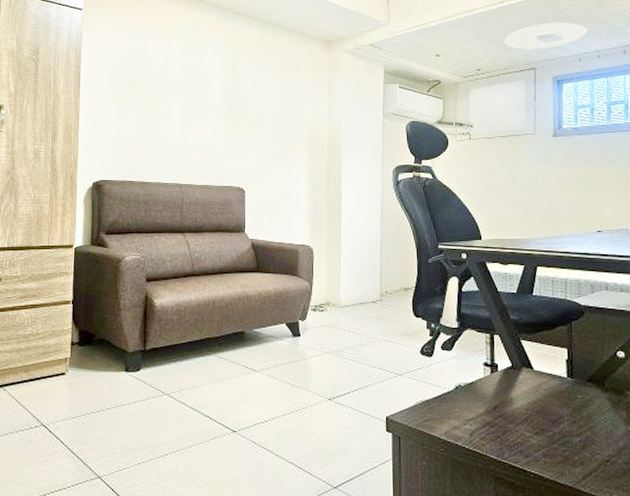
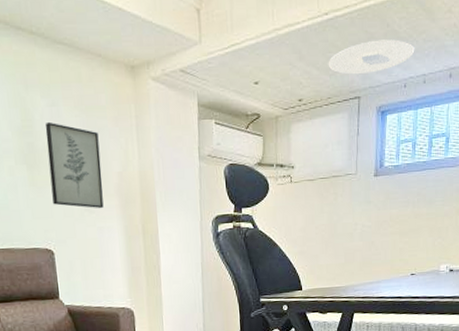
wall art: none [249,83,295,154] -> present [45,121,104,208]

